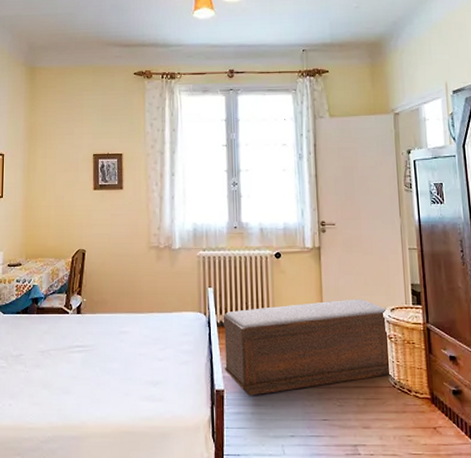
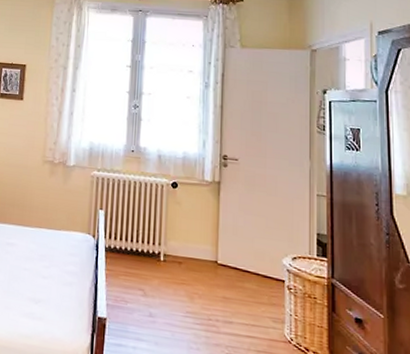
bench: present [223,298,389,396] -> none [108,237,288,330]

